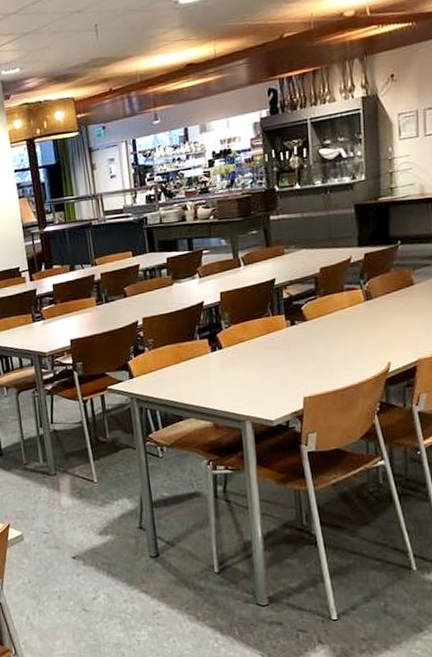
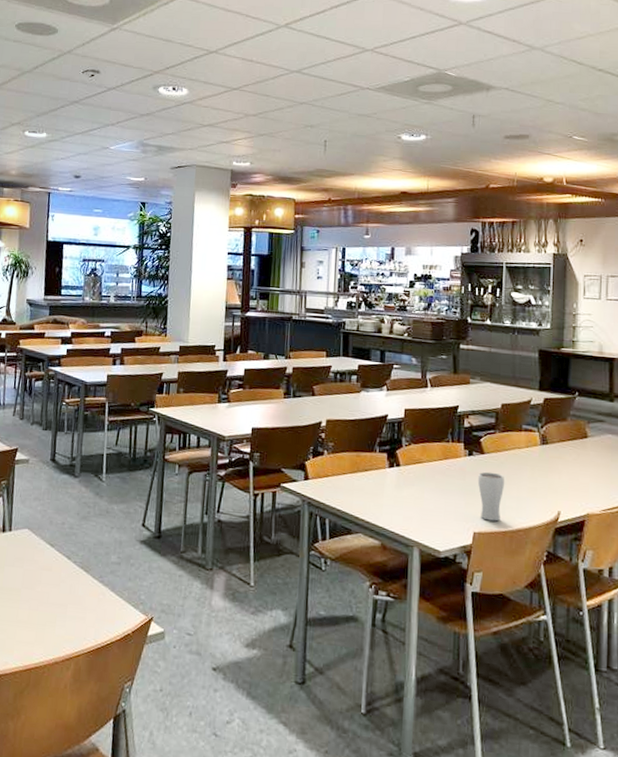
drinking glass: none [302,337,331,384] -> present [477,471,505,522]

